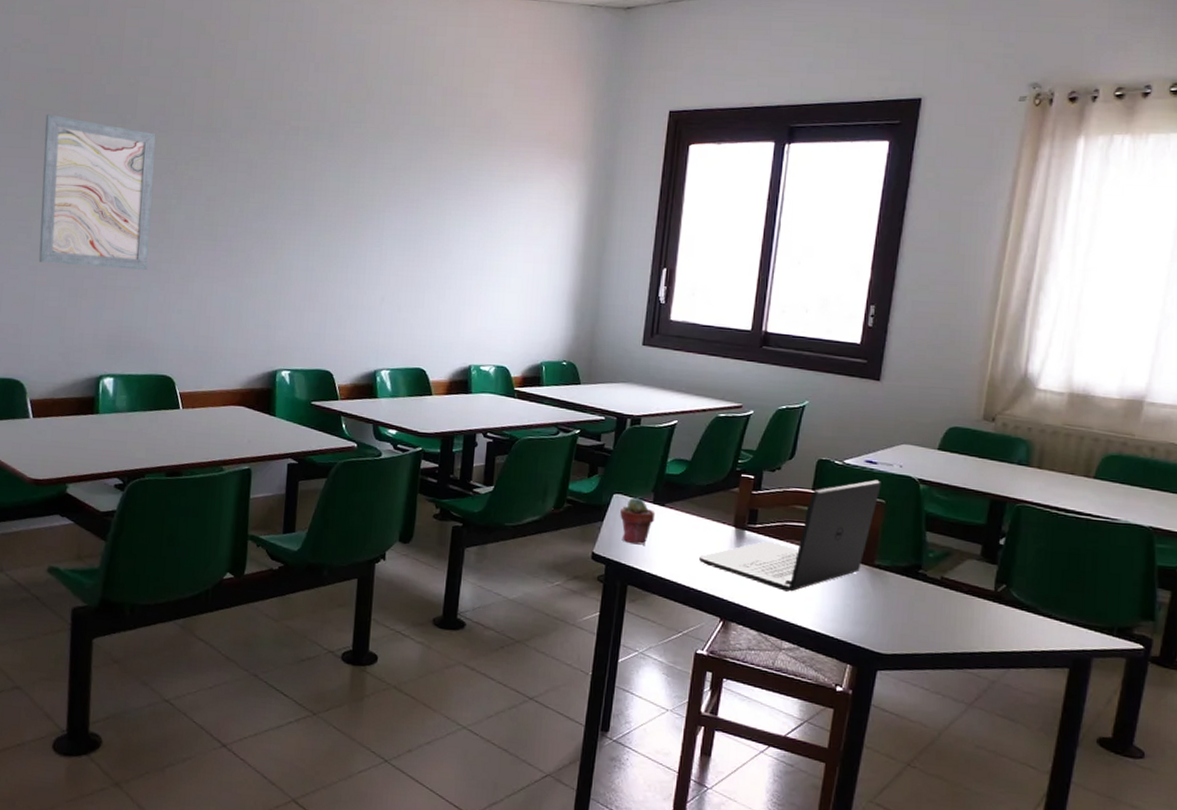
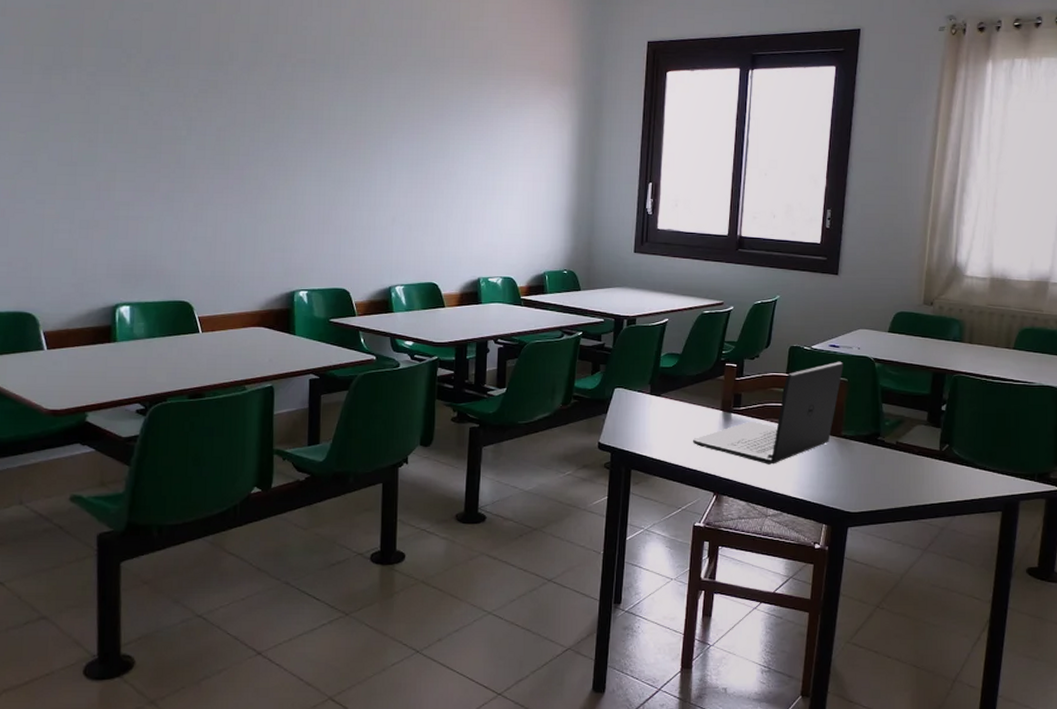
wall art: present [38,114,156,271] -> none [46,49,163,201]
potted succulent: present [620,497,656,545] -> none [622,390,653,433]

